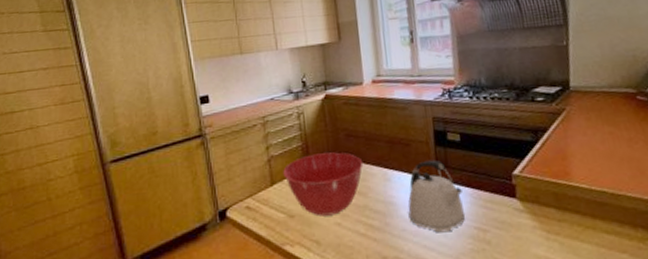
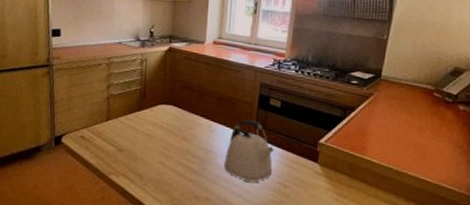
mixing bowl: present [283,152,364,216] -> none [119,98,193,155]

